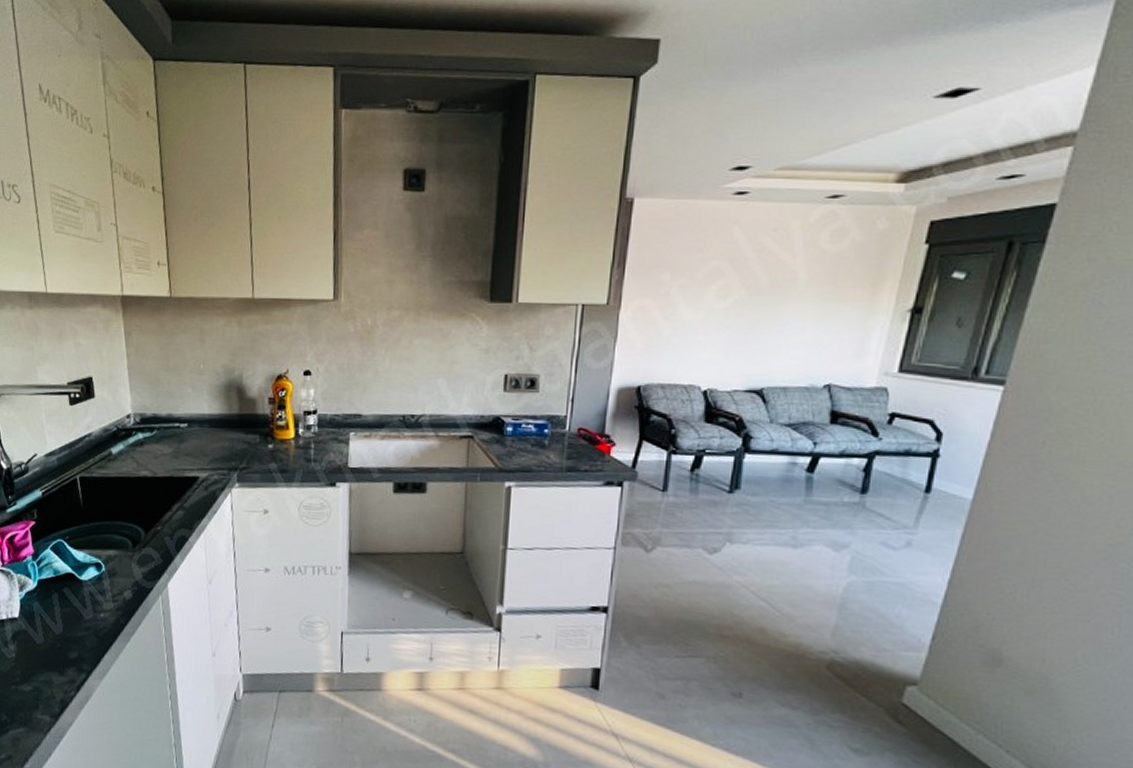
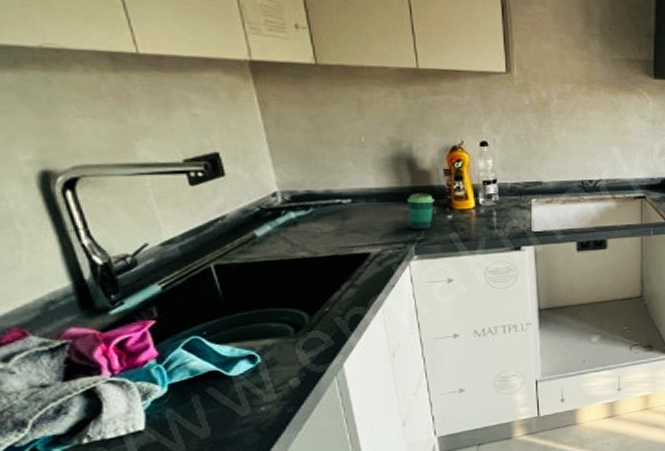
cup: none [234,420,258,458] -> present [407,193,435,231]

